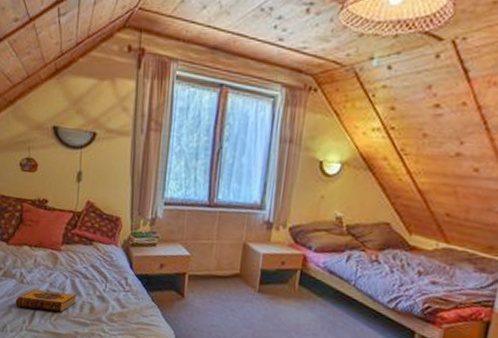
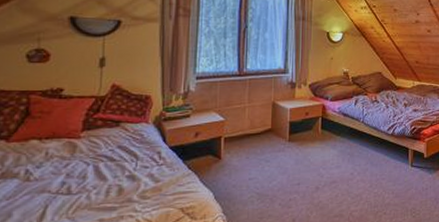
hardback book: present [15,289,76,313] -> none [17,180,101,209]

